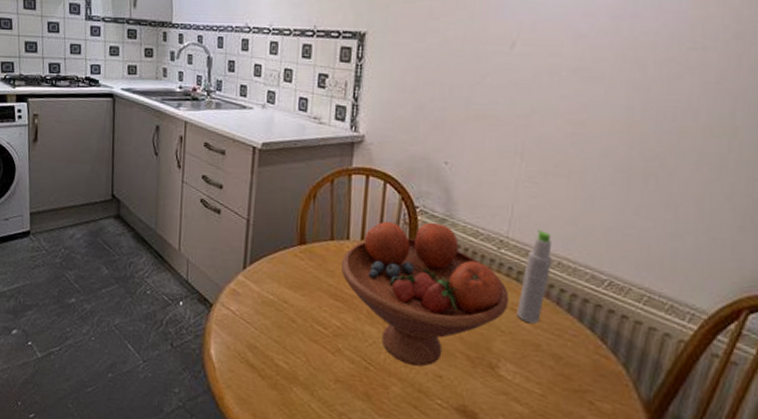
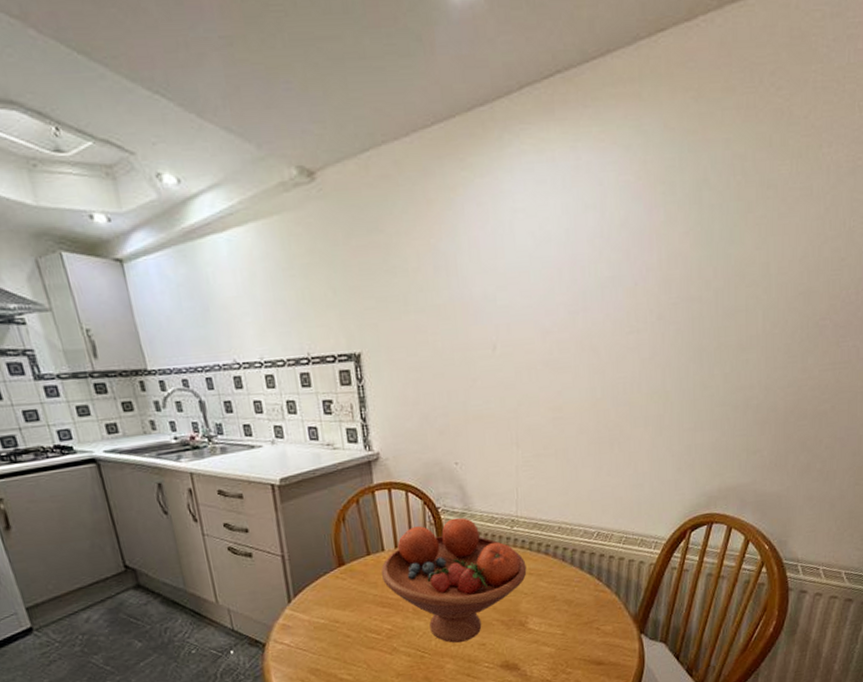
bottle: present [516,230,553,324] -> none [533,504,554,582]

